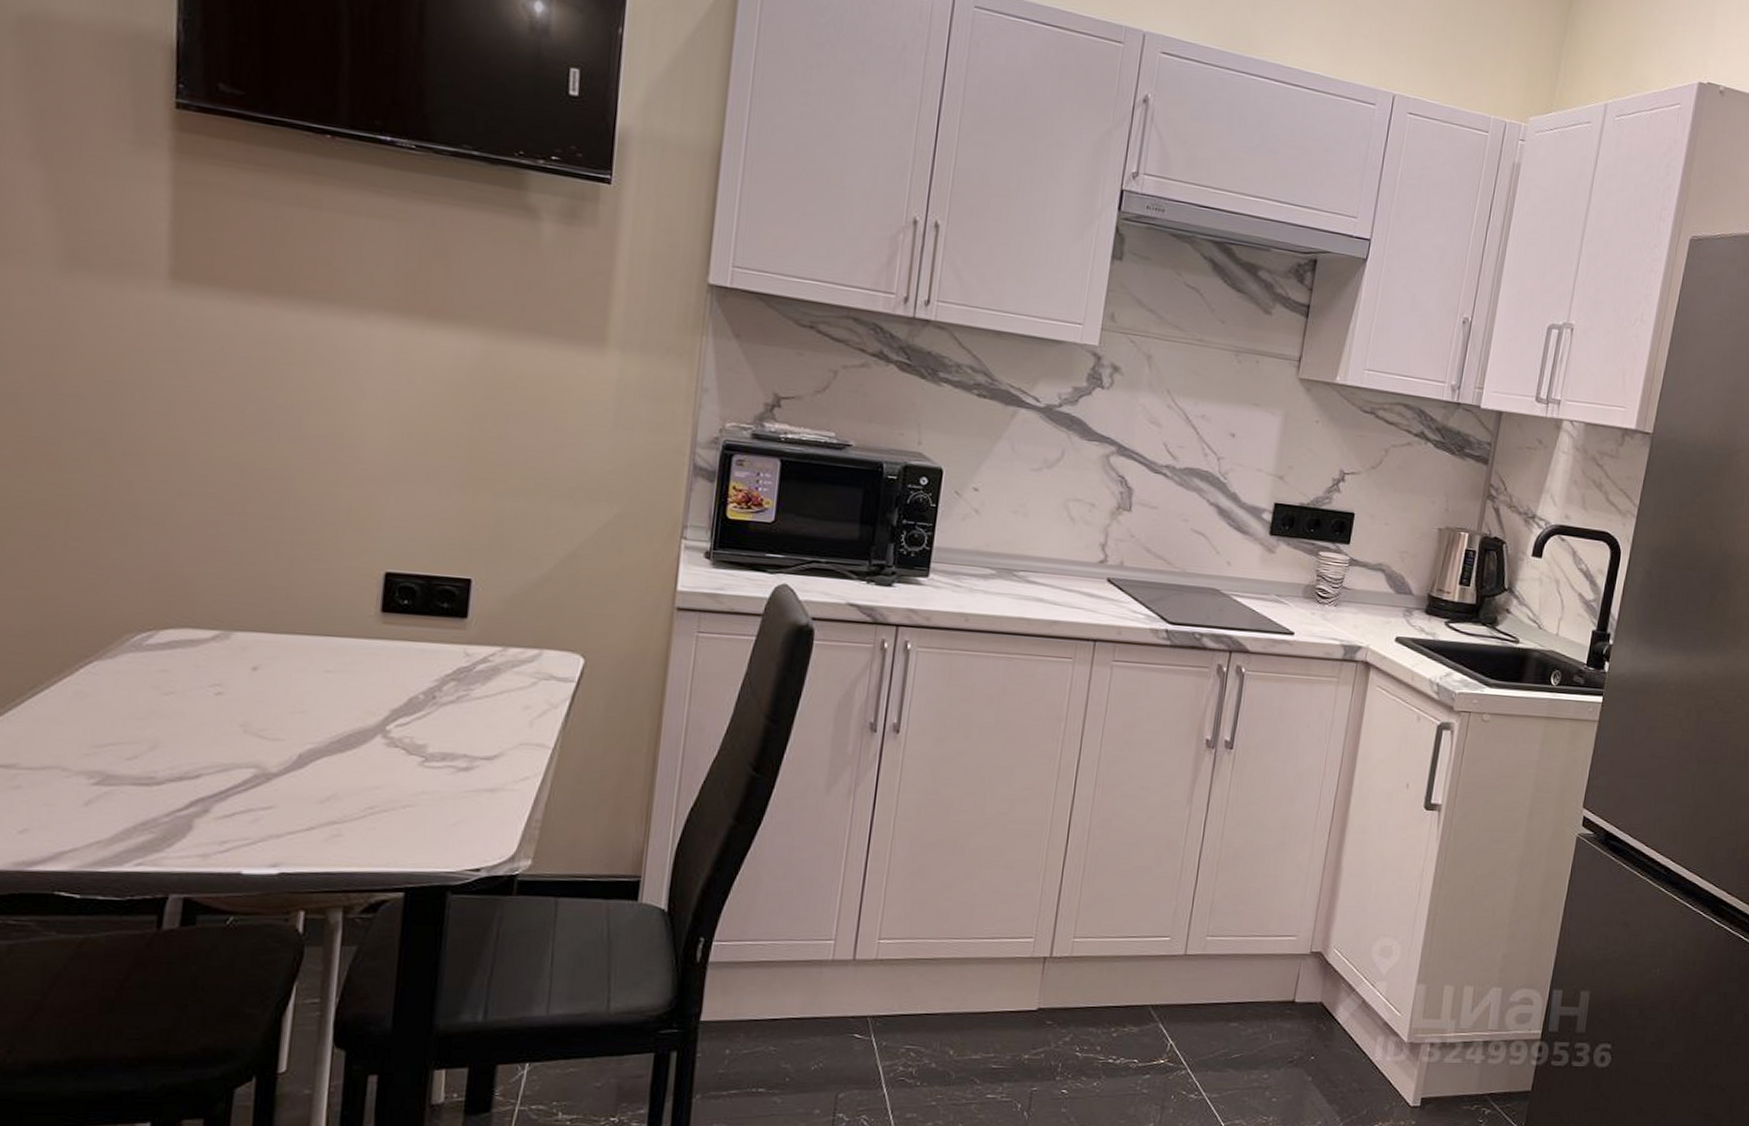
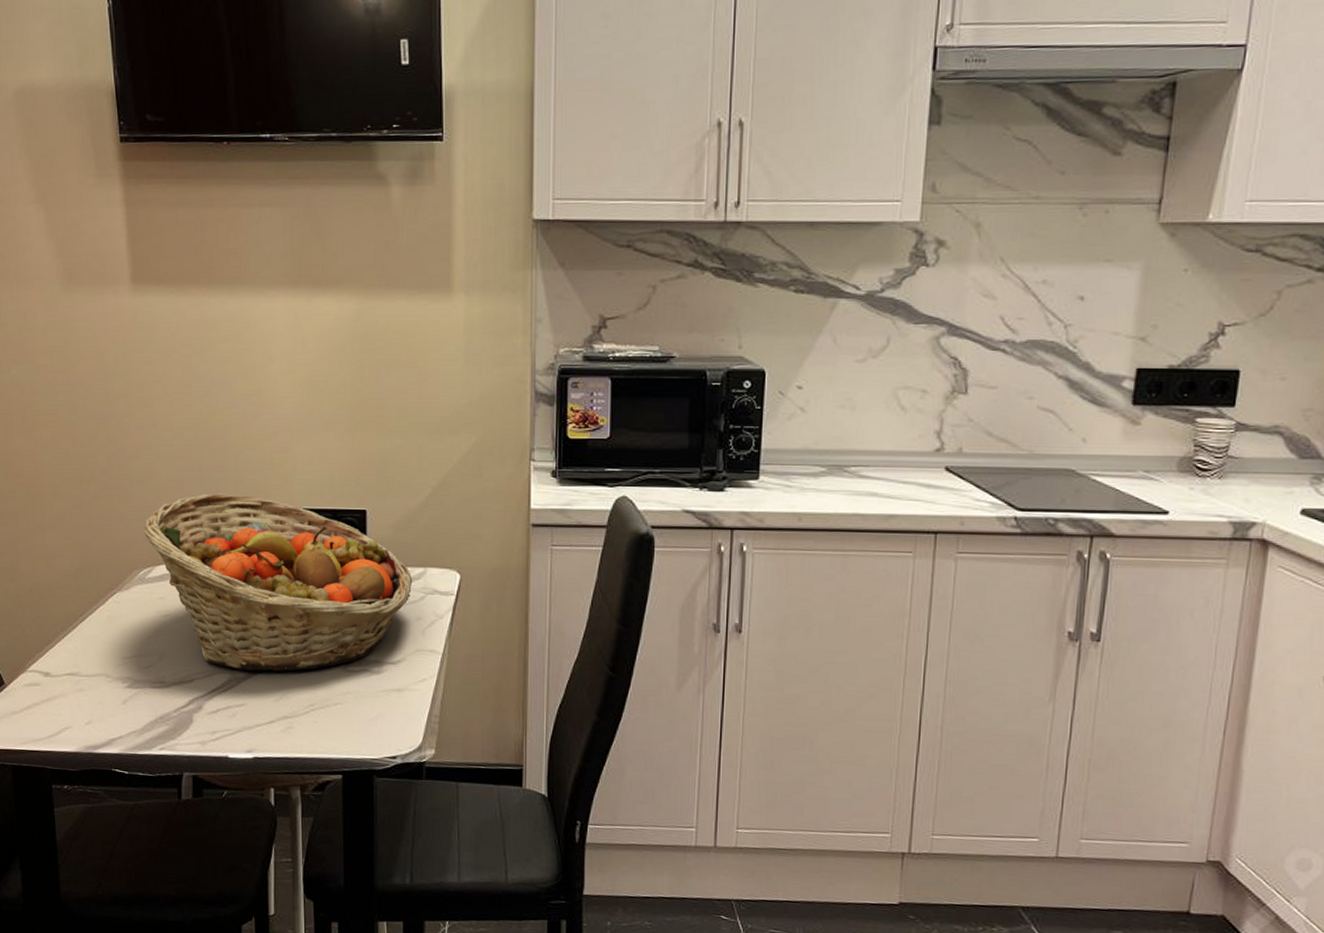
fruit basket: none [148,545,524,766] -> present [144,493,413,671]

